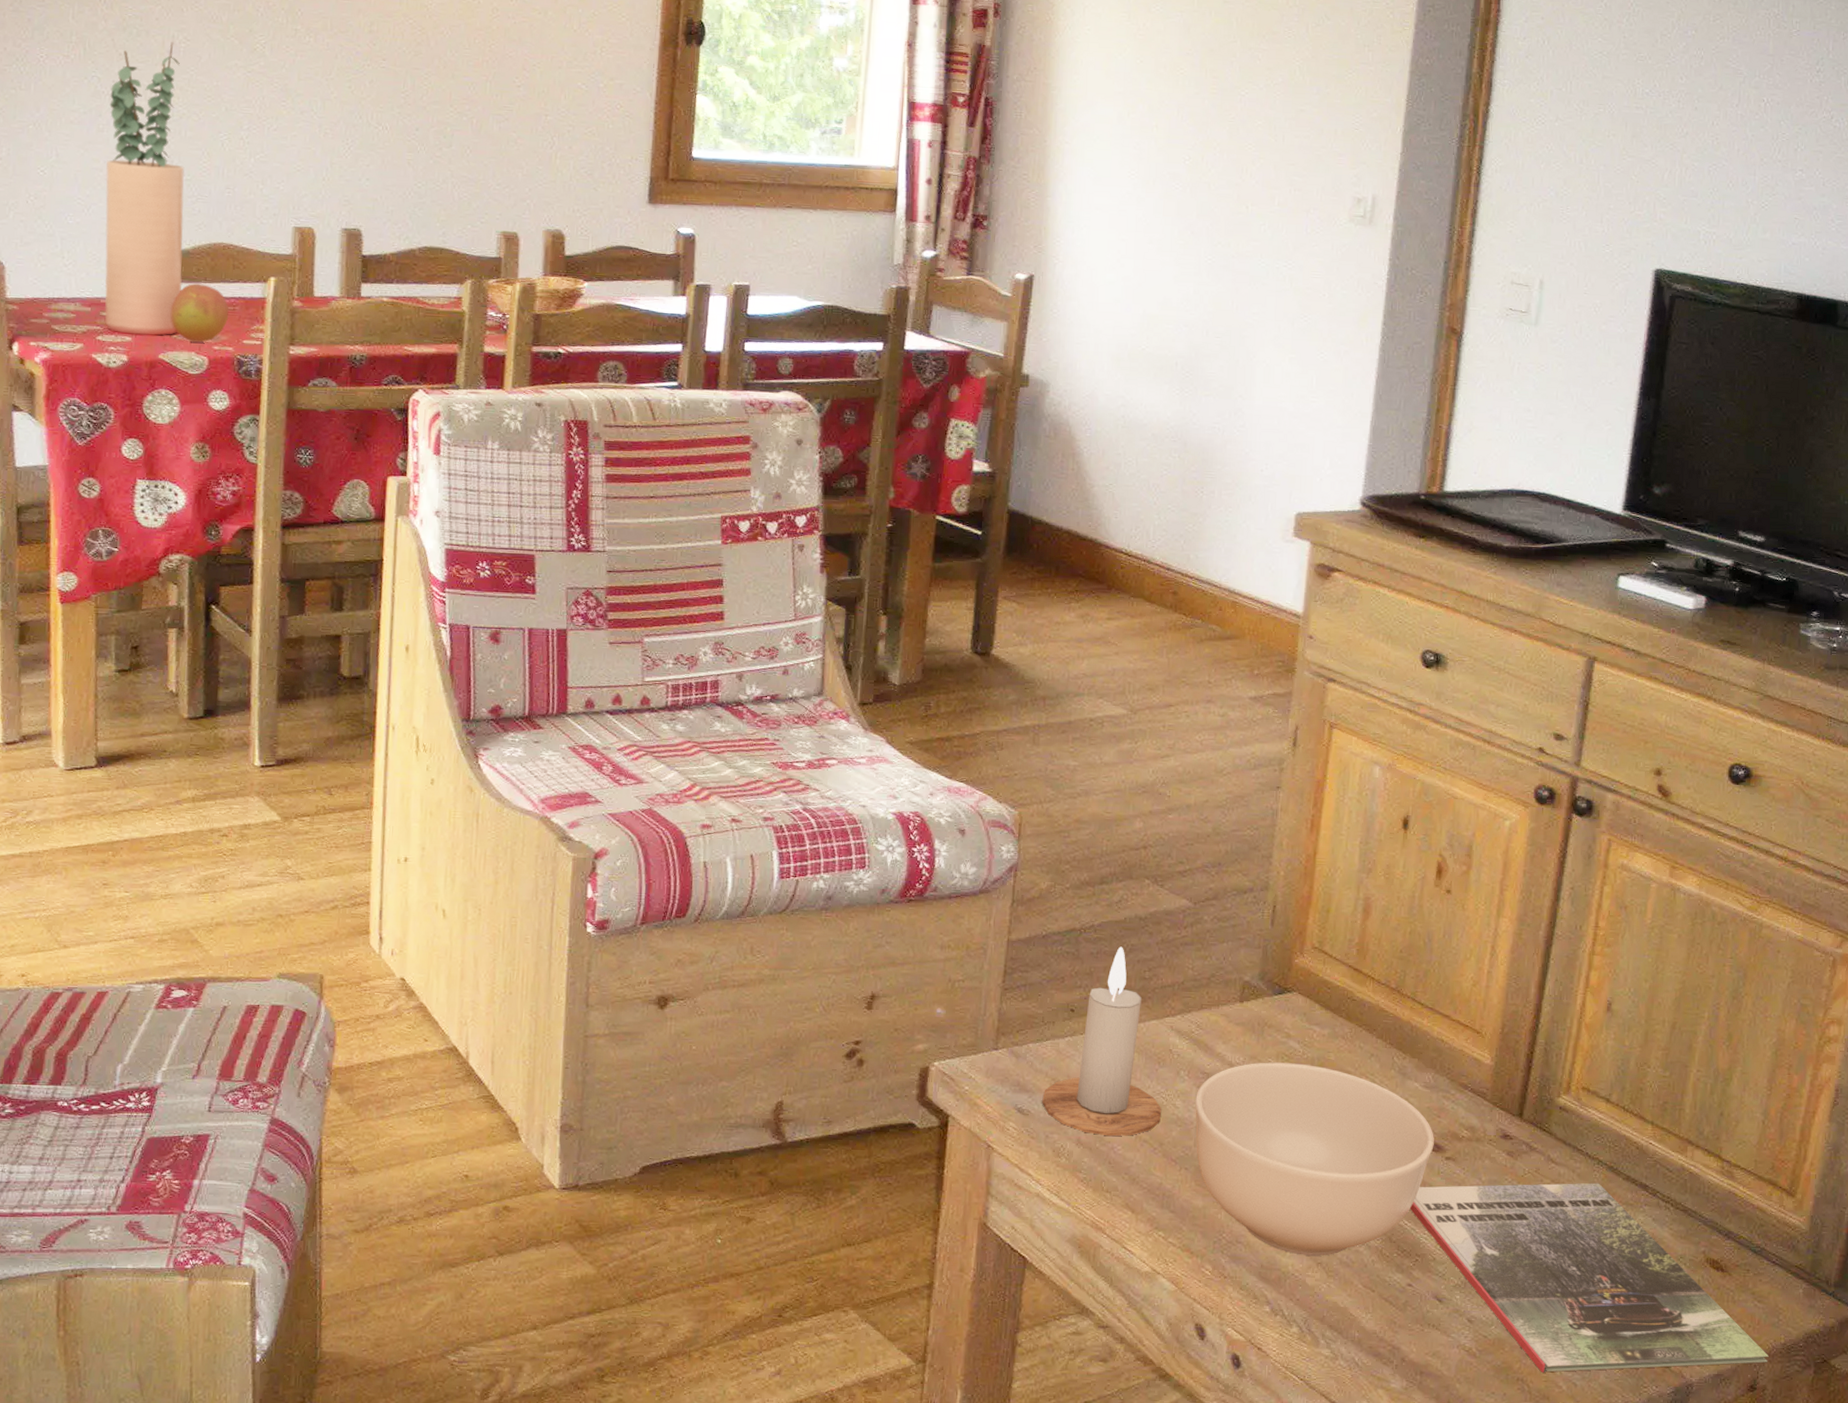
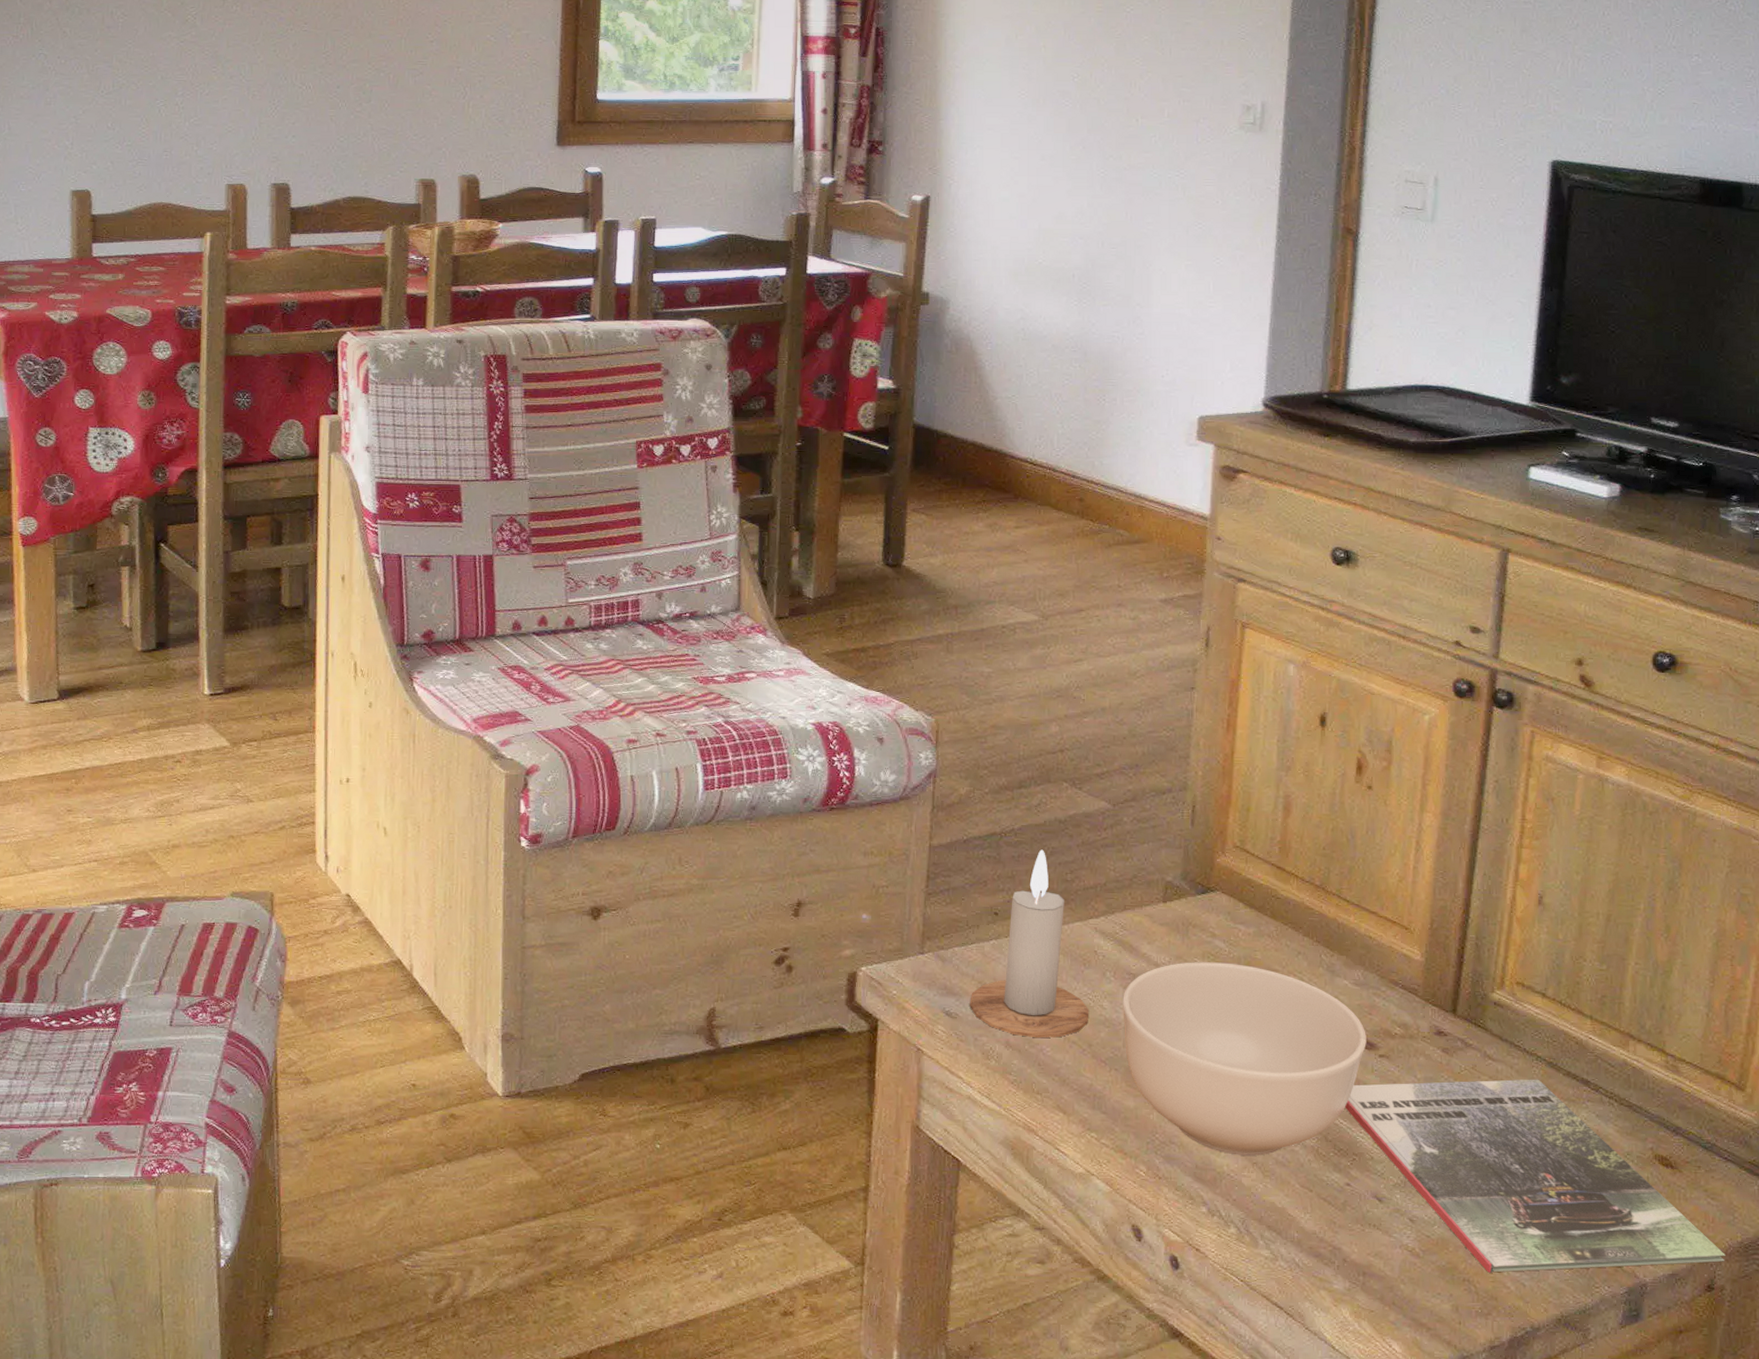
vase: present [104,42,185,336] -> none [53,18,126,292]
fruit: present [170,283,229,343] -> none [115,242,170,297]

